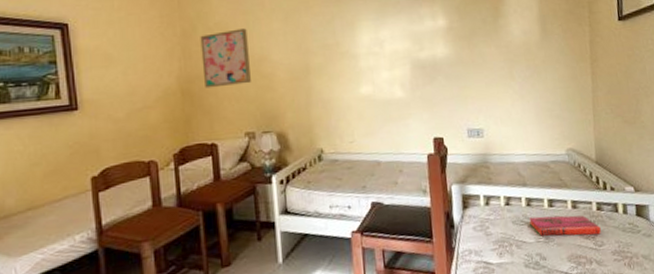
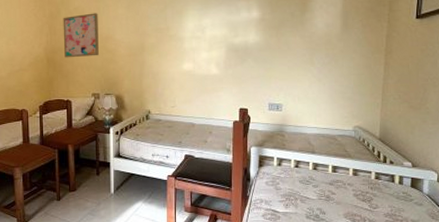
hardback book: present [529,215,601,237] -> none [314,179,377,199]

